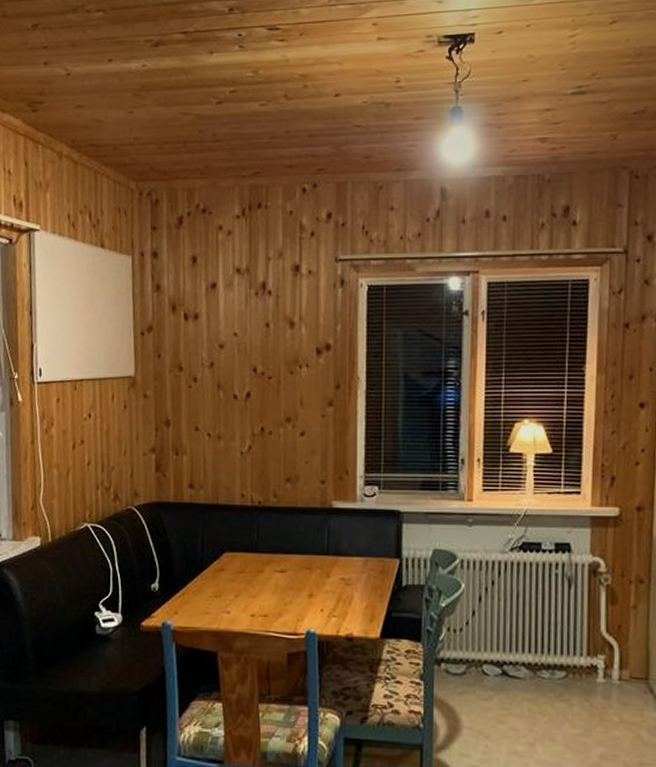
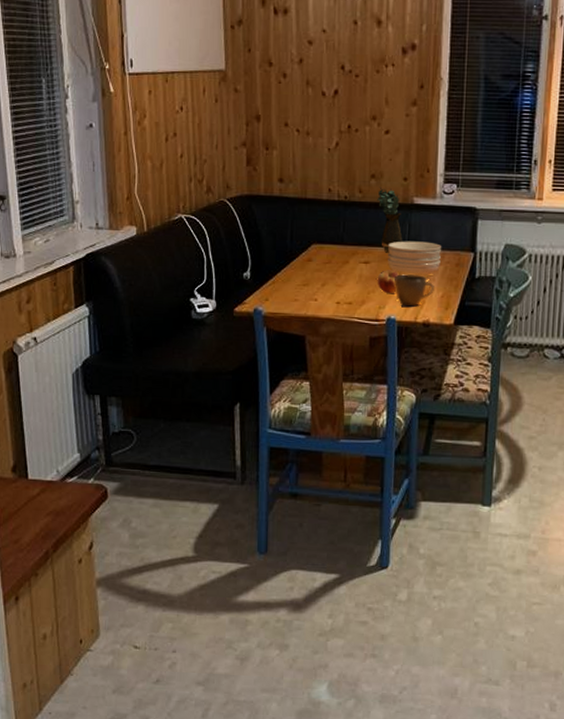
vase: none [293,490,322,561] -> present [377,187,403,253]
fruit: none [294,579,319,604] -> present [377,270,400,293]
bowl: none [305,547,365,587] -> present [387,241,442,278]
cup: none [314,583,357,619] -> present [394,274,434,307]

